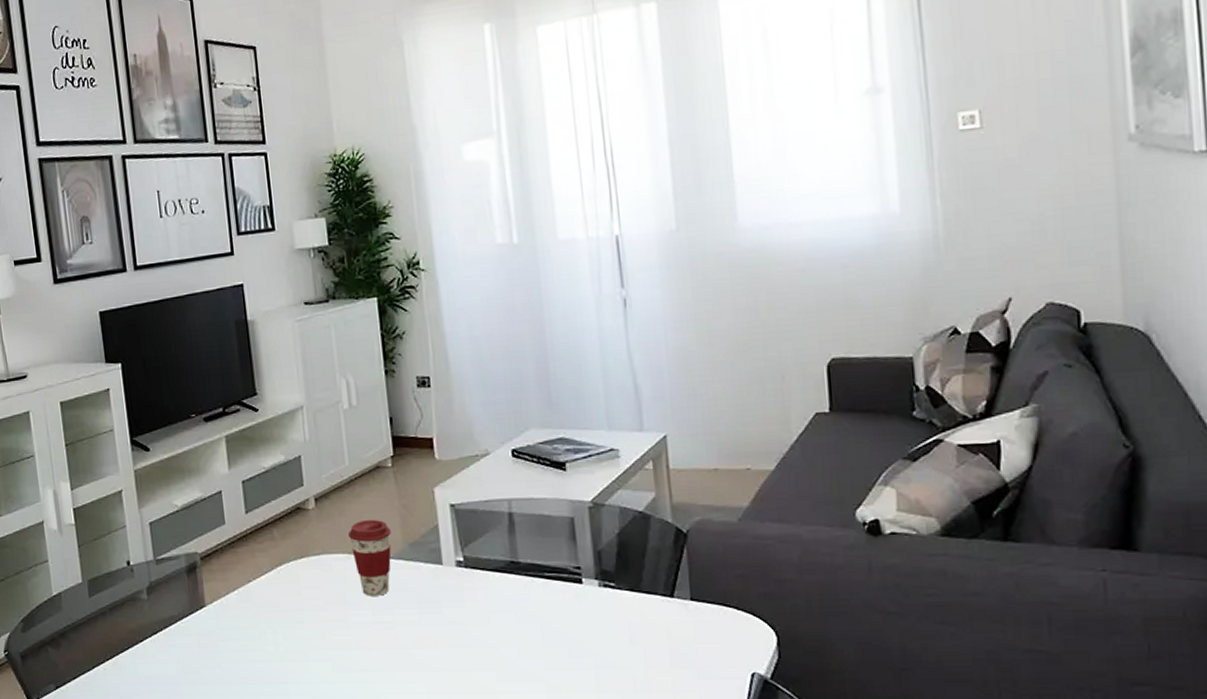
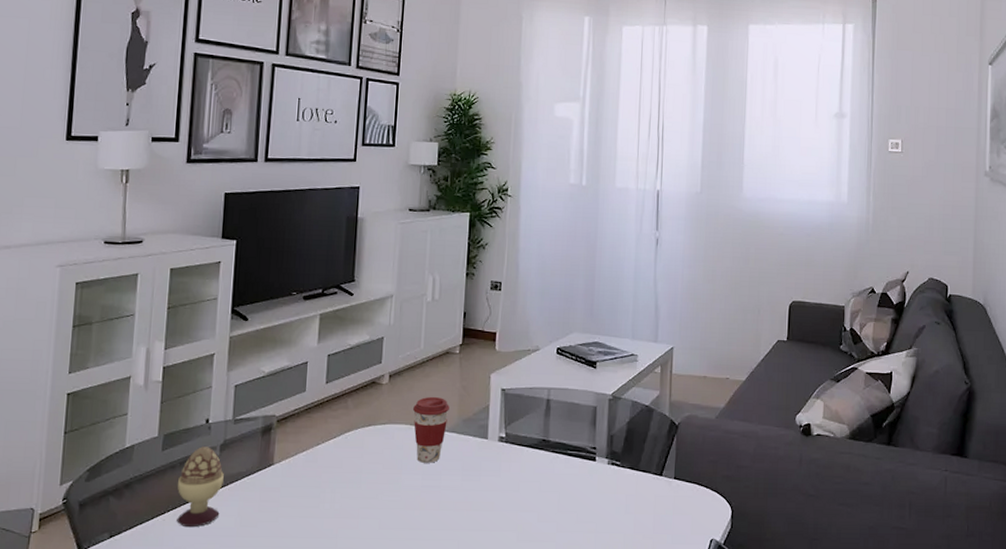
decorative egg: none [110,590,160,676] -> present [177,446,224,528]

